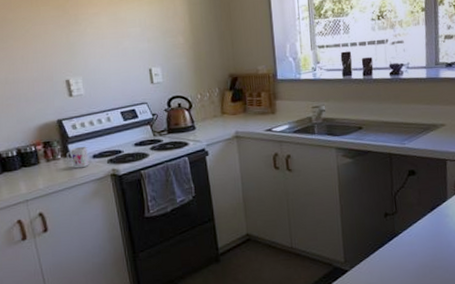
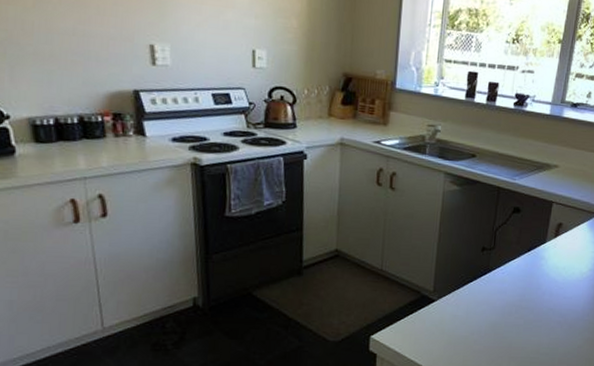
mug: present [67,146,89,169] -> none [140,125,167,151]

